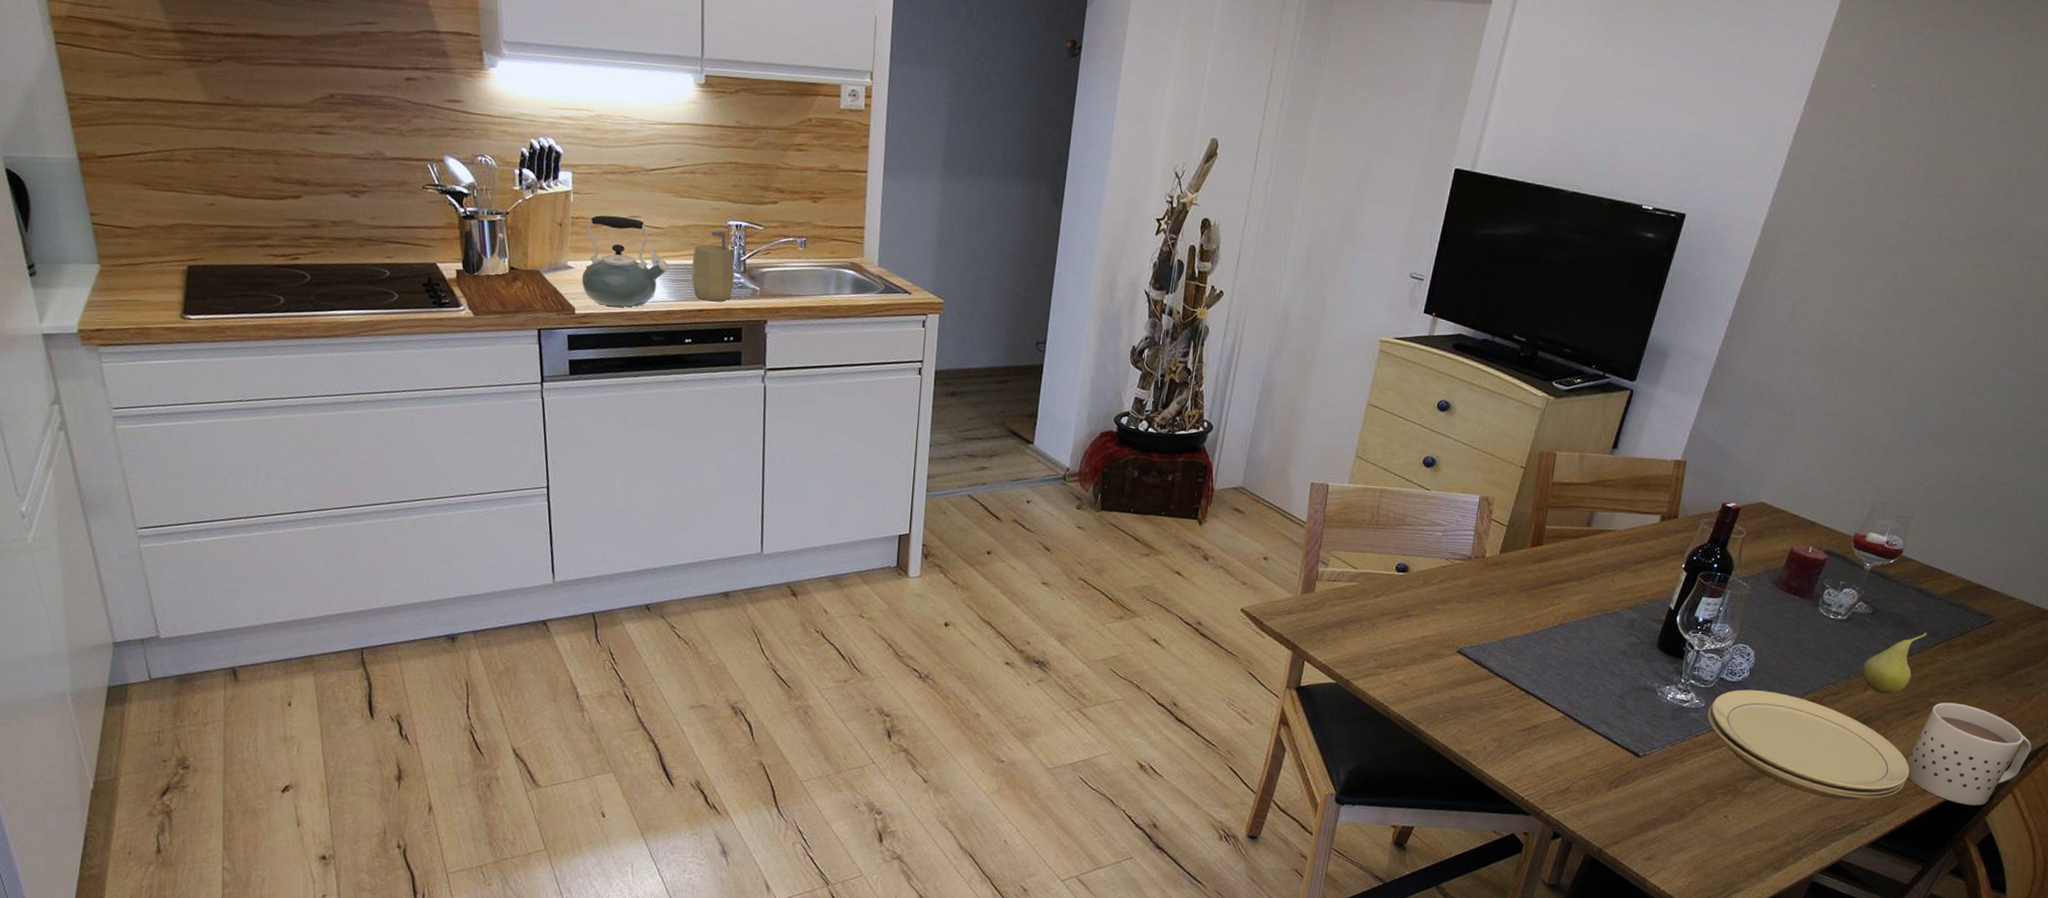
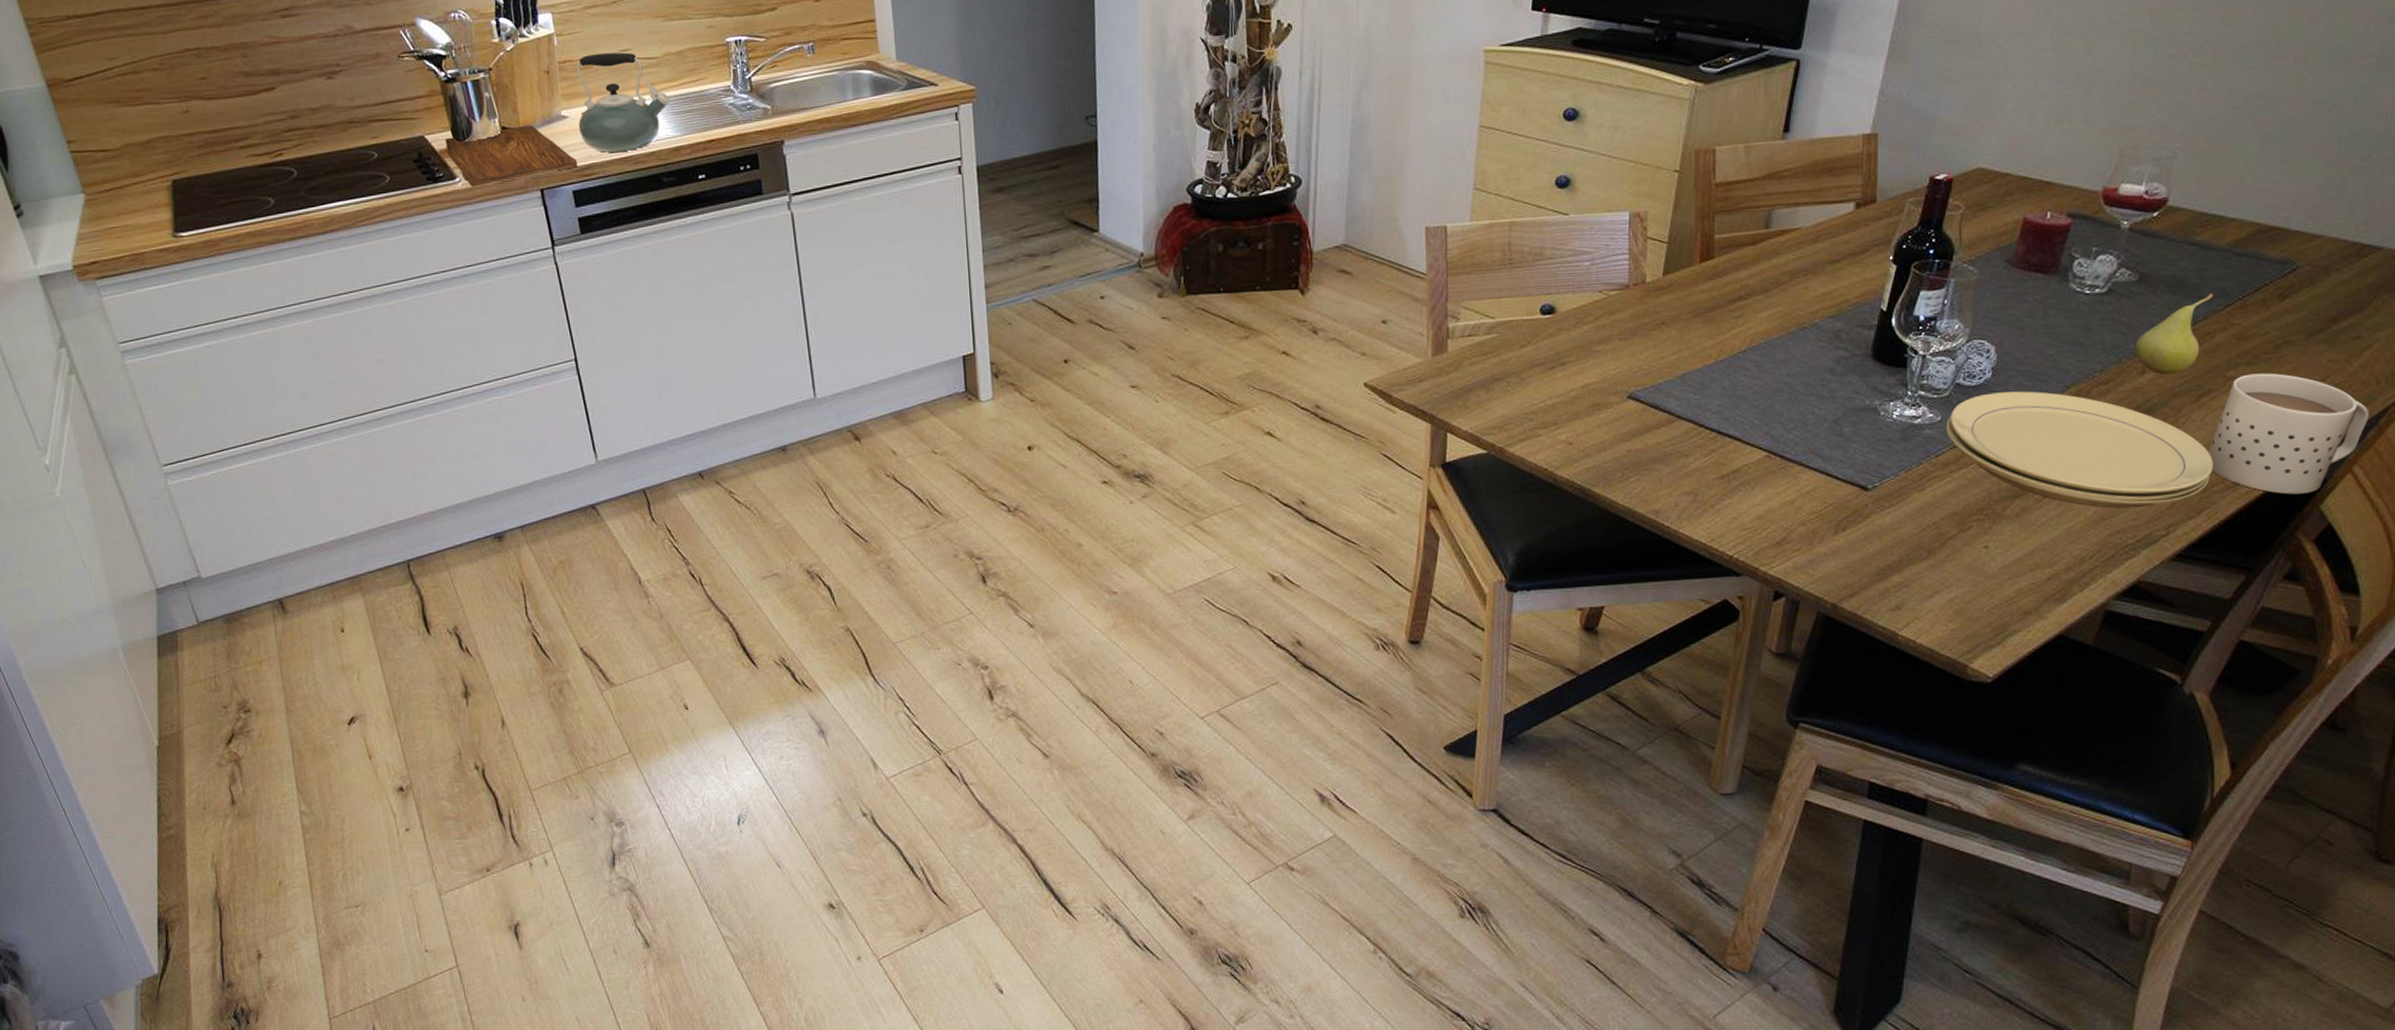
soap dispenser: present [691,230,735,302] -> none [693,49,742,130]

